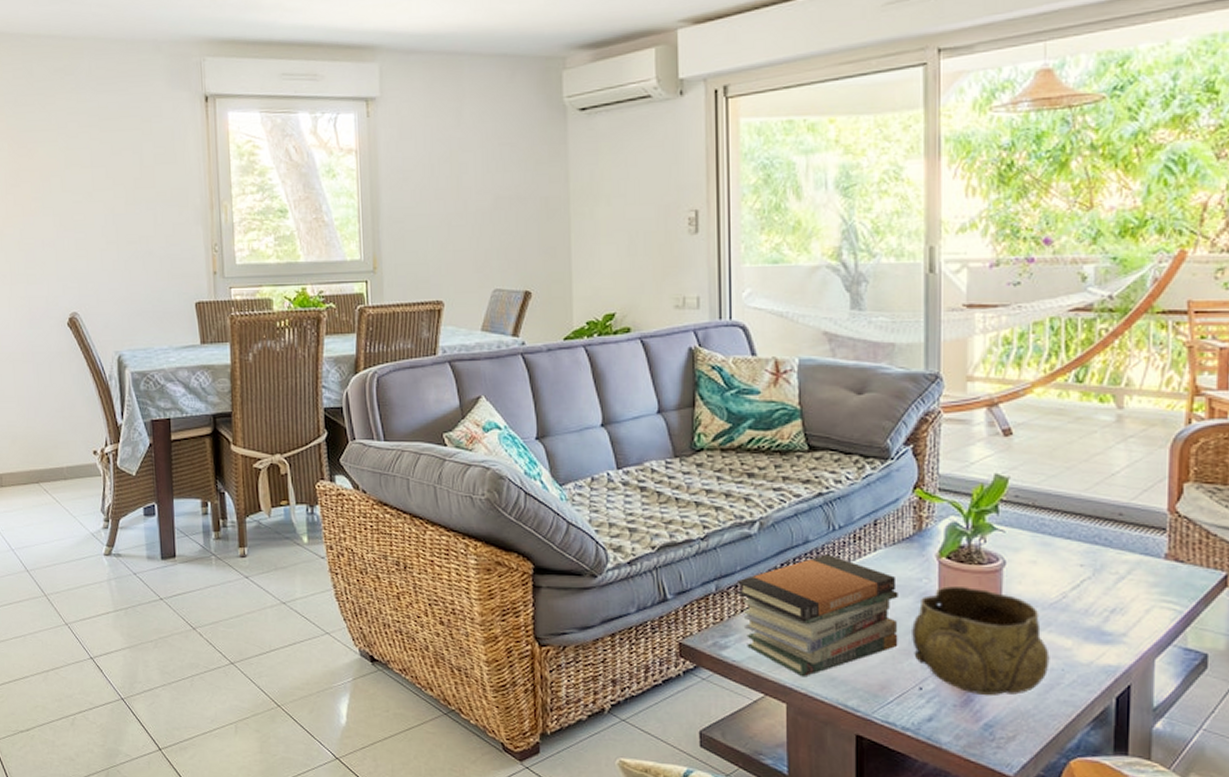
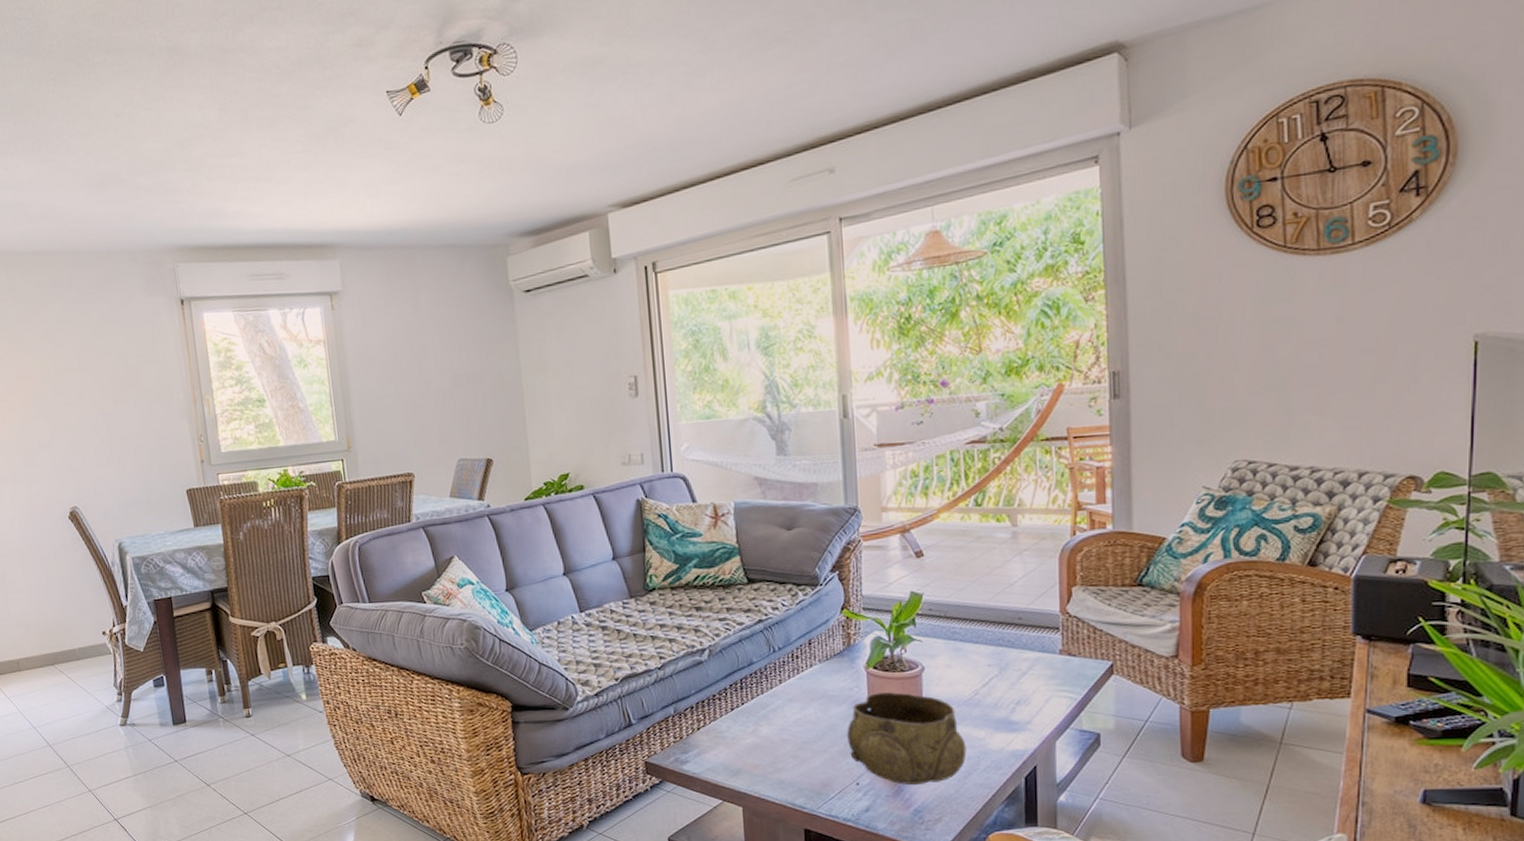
book stack: present [736,554,898,678] -> none [692,673,836,783]

